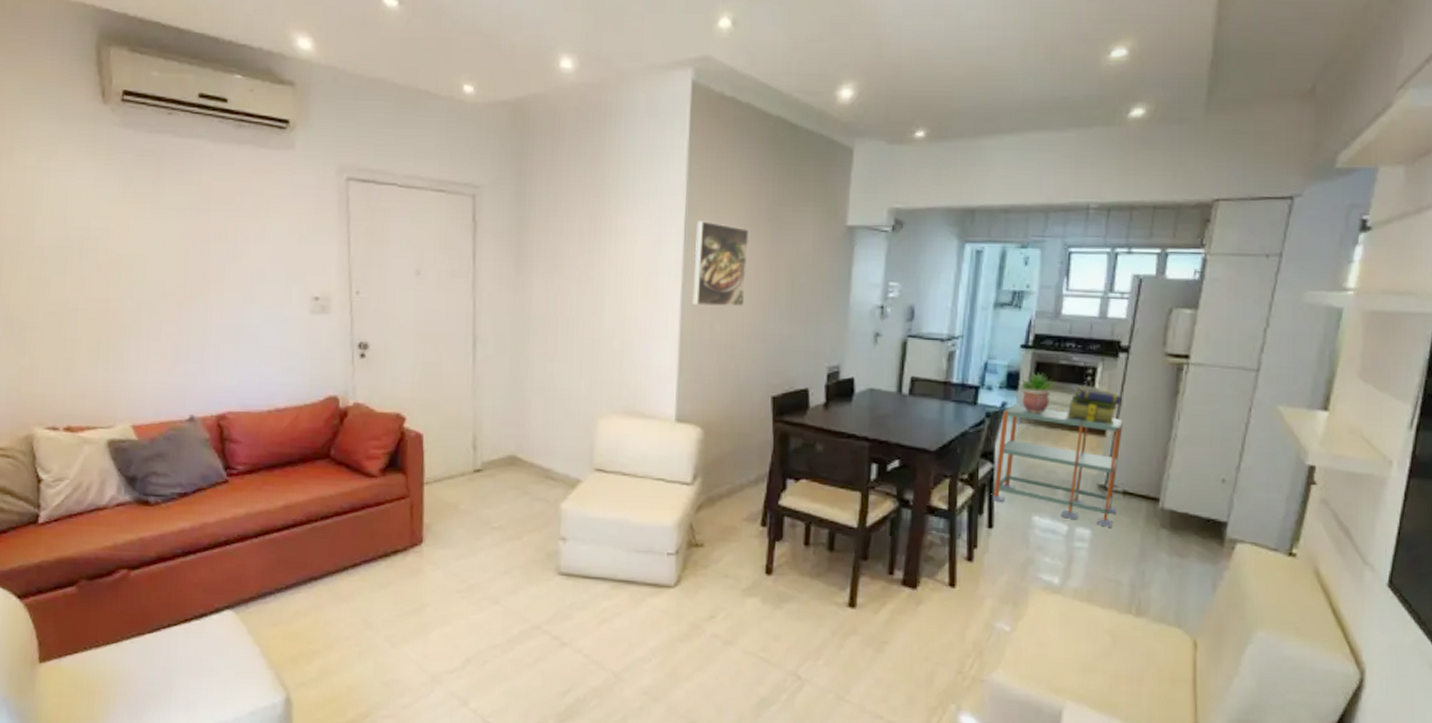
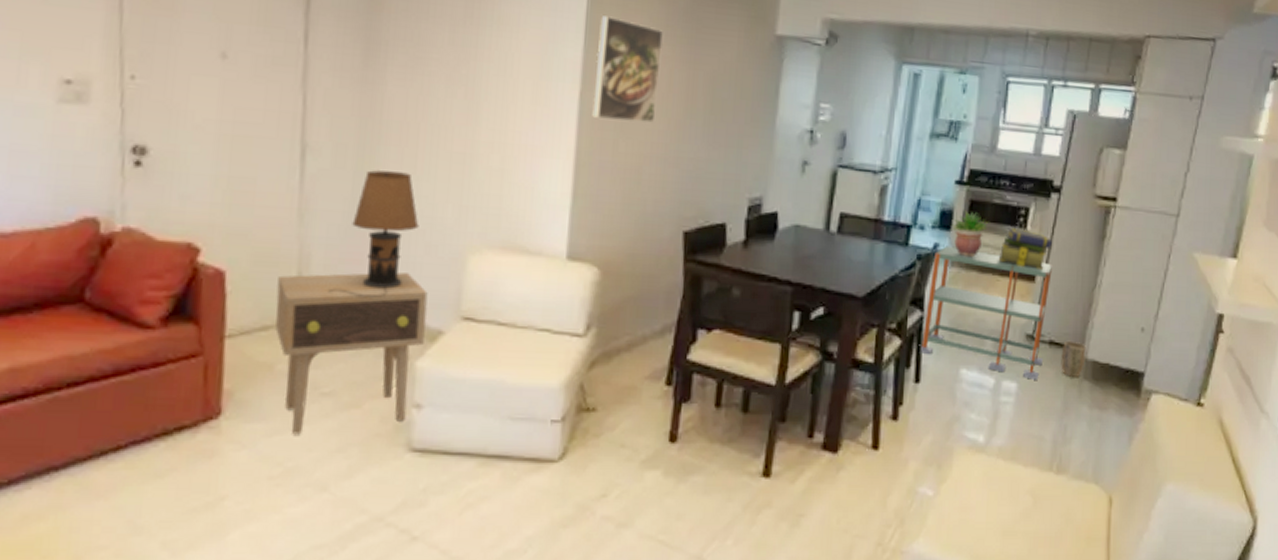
side table: none [458,434,568,559] -> present [275,273,428,435]
table lamp: none [495,354,560,453] -> present [328,170,419,297]
plant pot: none [1136,491,1164,526] -> present [1061,340,1087,378]

